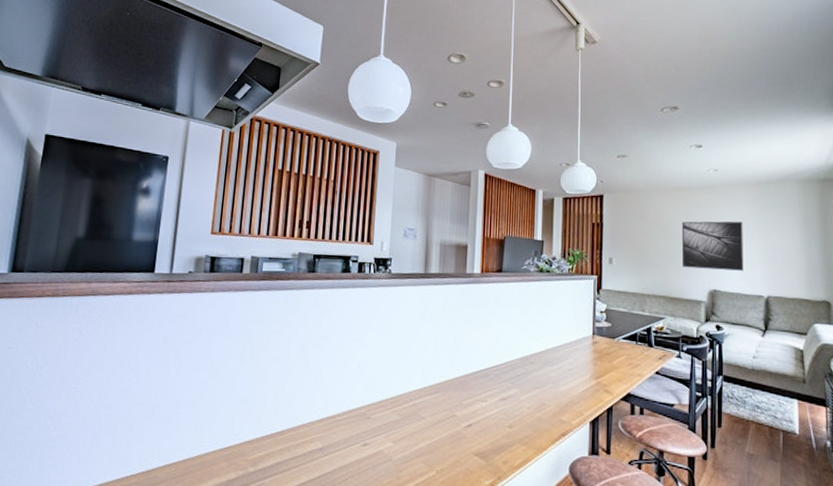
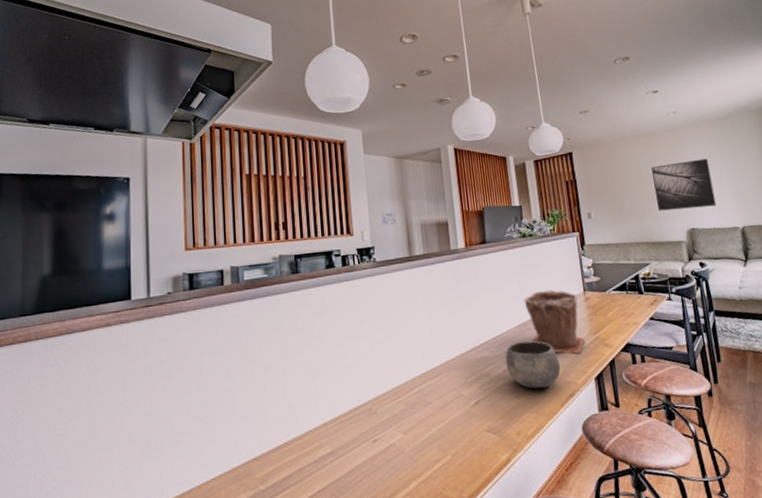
bowl: none [503,374,558,423] -> present [505,341,561,389]
plant pot: none [531,327,585,396] -> present [524,289,585,355]

